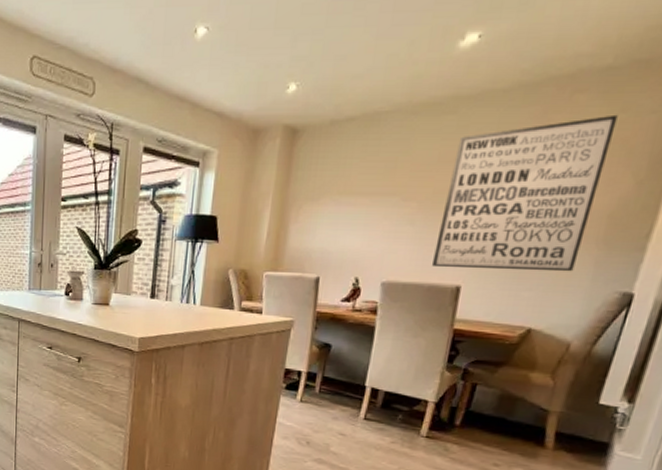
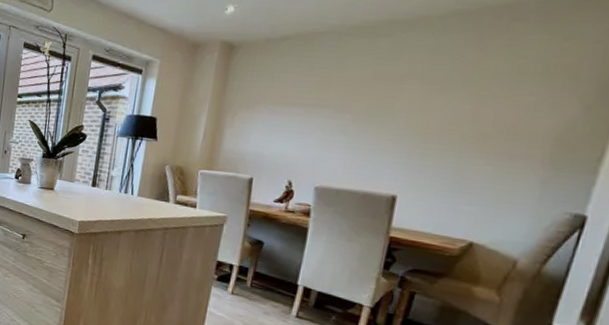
wall art: present [432,114,618,272] -> none [367,42,560,190]

